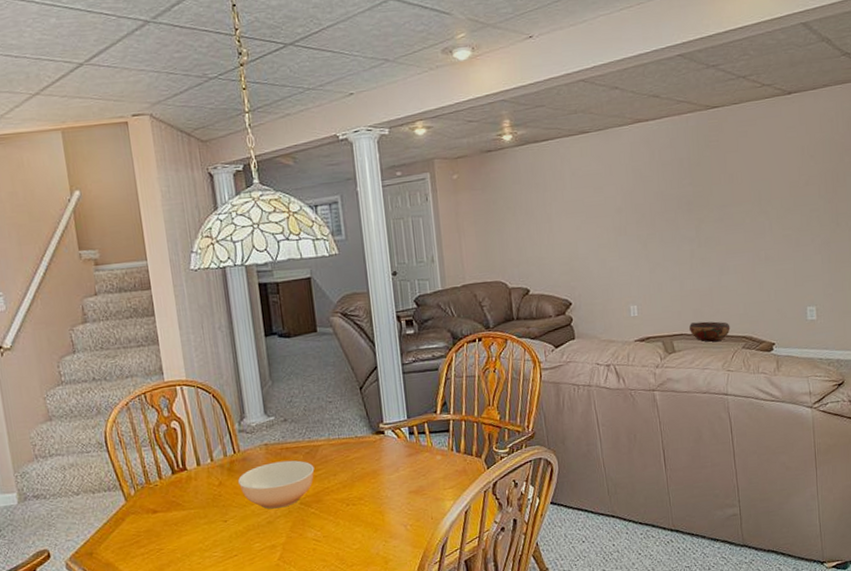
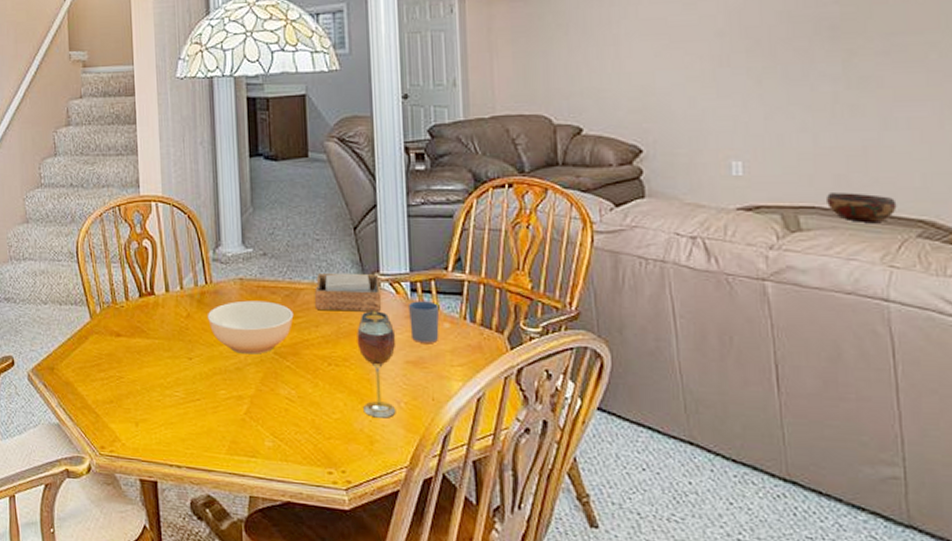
napkin holder: none [331,424,387,461] -> present [314,272,382,312]
wineglass: none [368,454,404,542] -> present [357,311,397,418]
mug: none [408,440,434,476] -> present [409,301,440,344]

